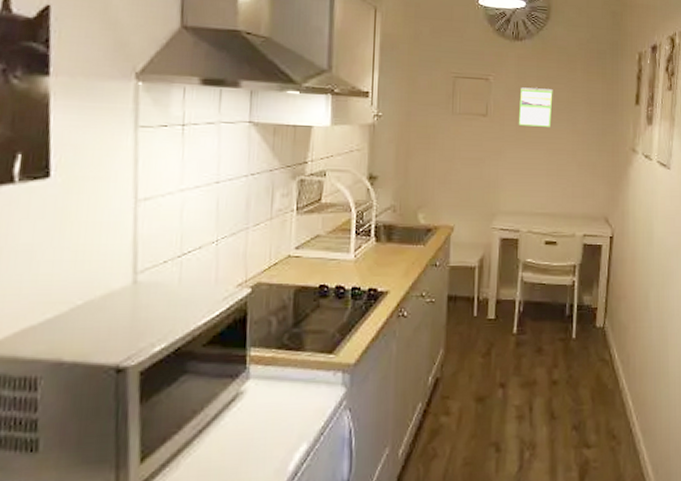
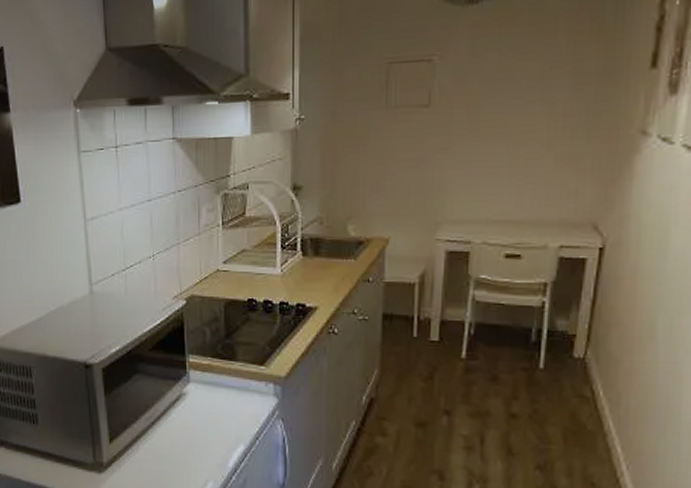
calendar: present [518,87,553,127] -> none [471,62,522,114]

